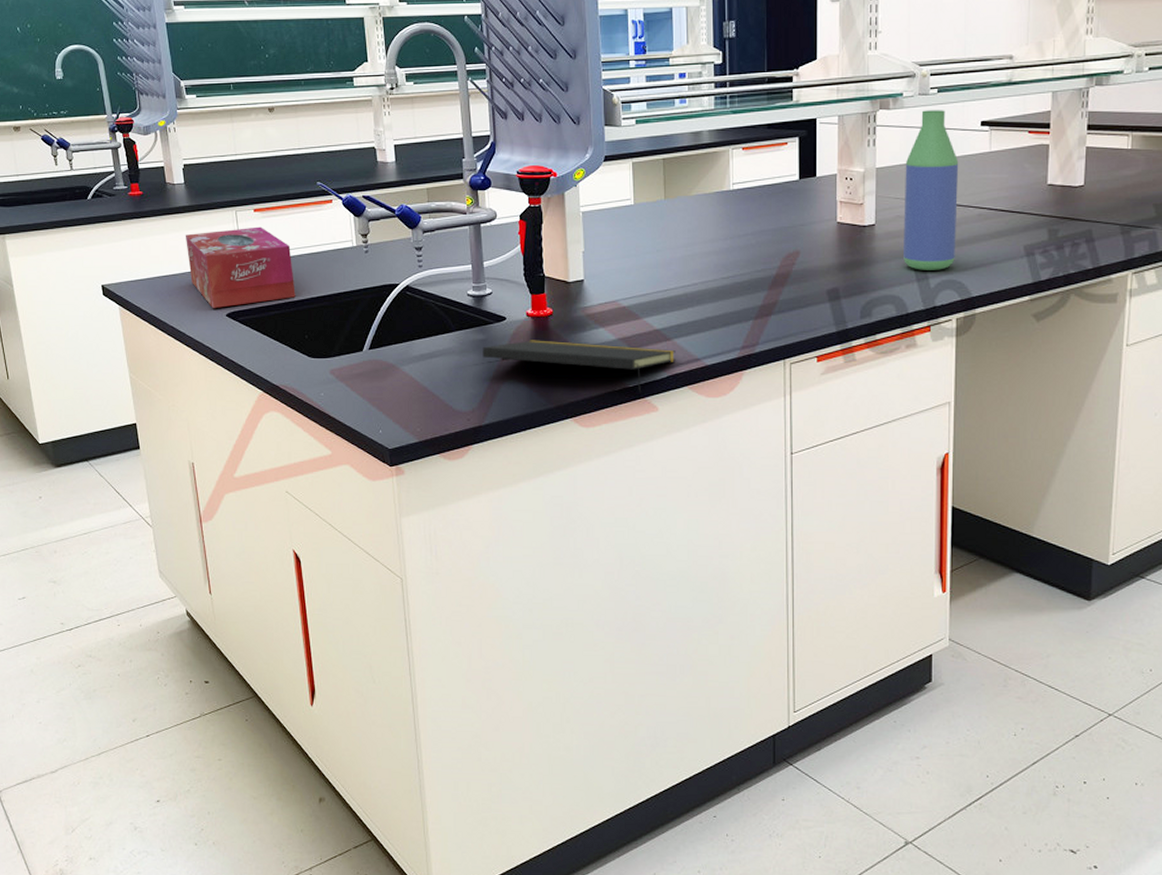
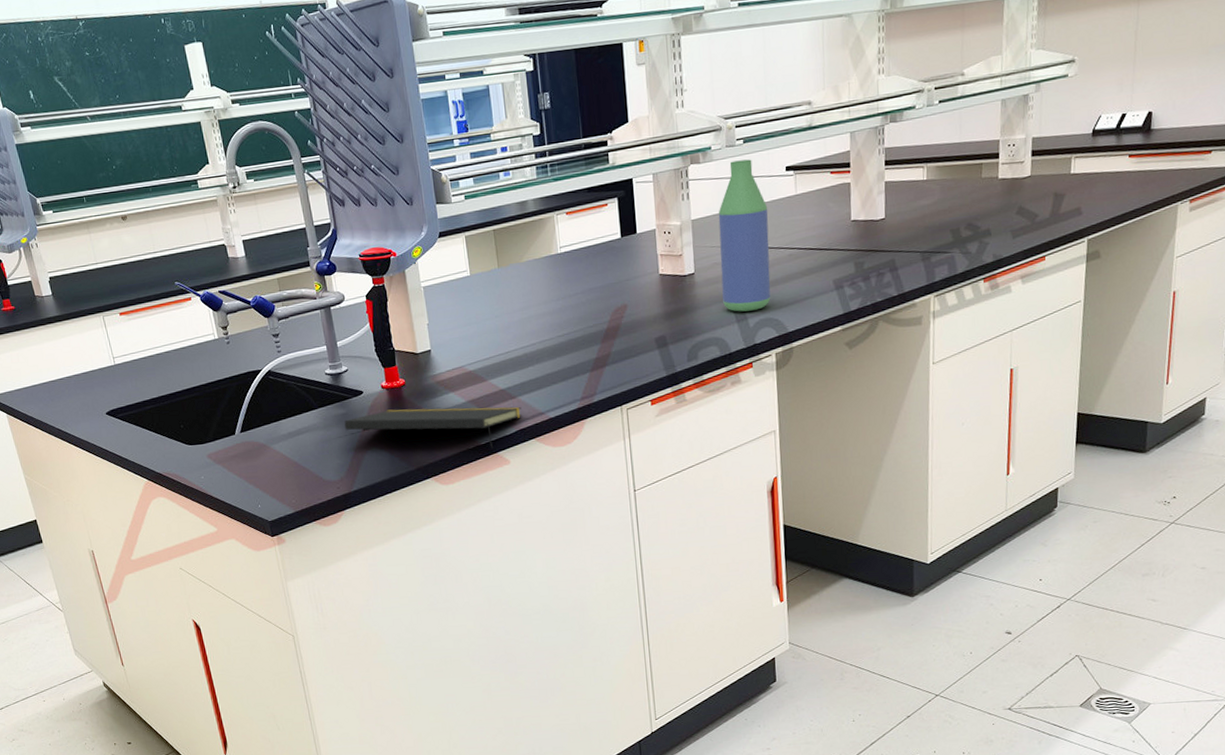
tissue box: present [185,226,296,308] -> none [58,328,168,408]

